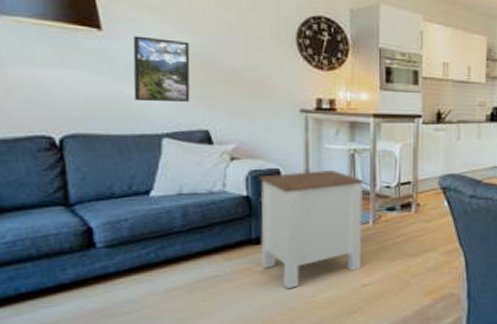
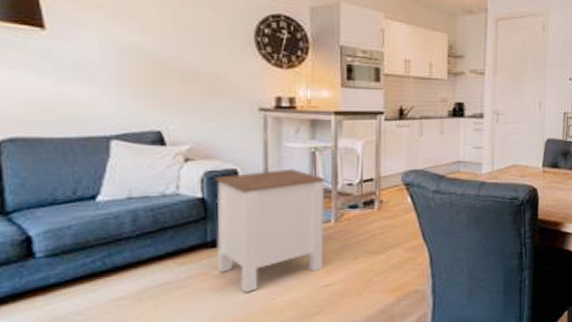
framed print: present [133,35,190,102] -> none [79,35,142,103]

